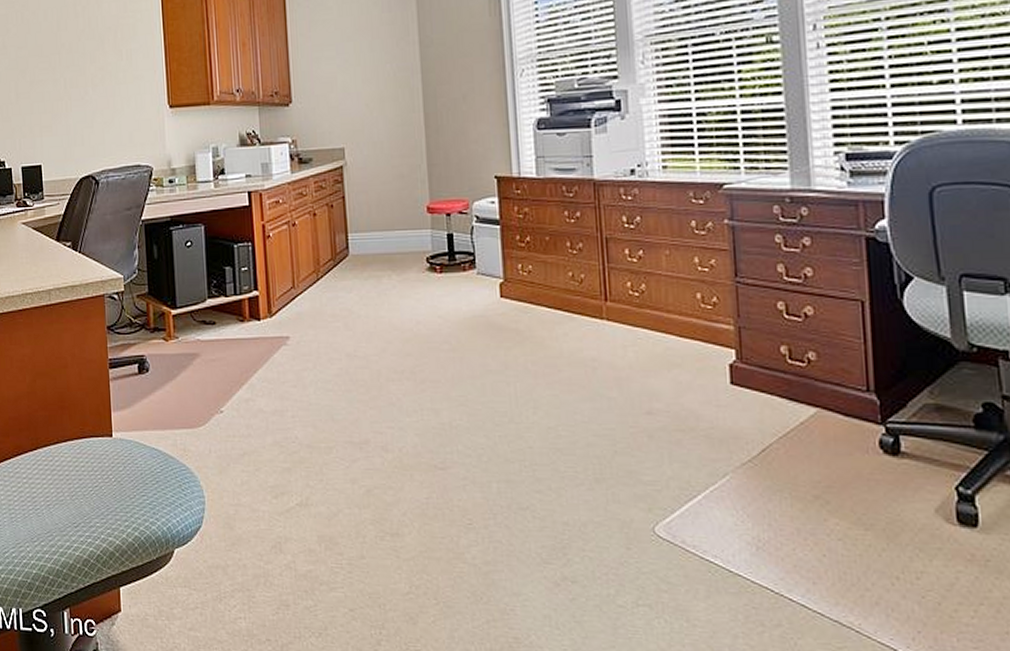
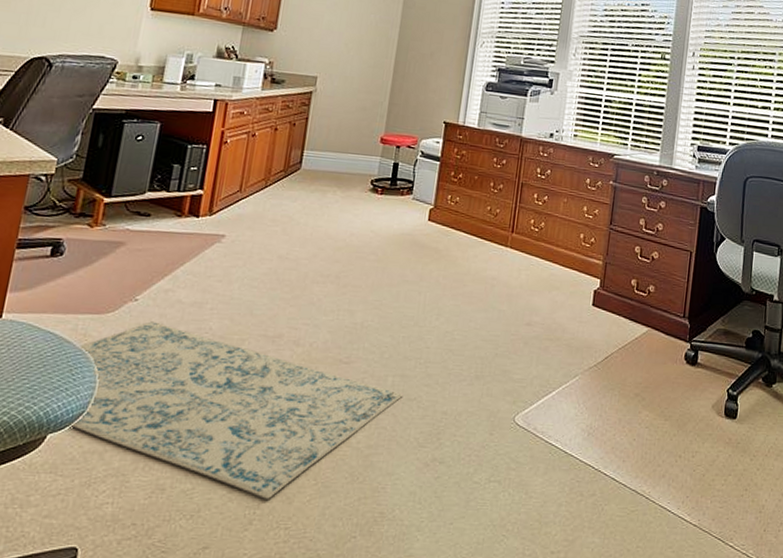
rug: none [182,433,513,619] -> present [70,321,403,499]

